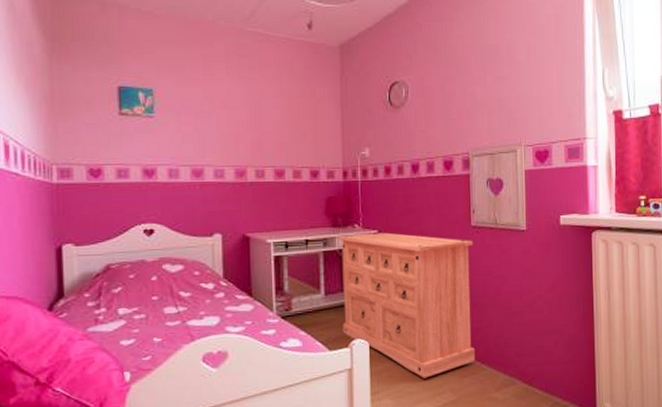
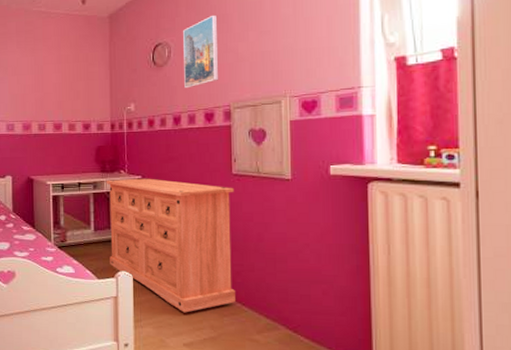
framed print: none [421,55,458,134] -> present [183,14,219,89]

